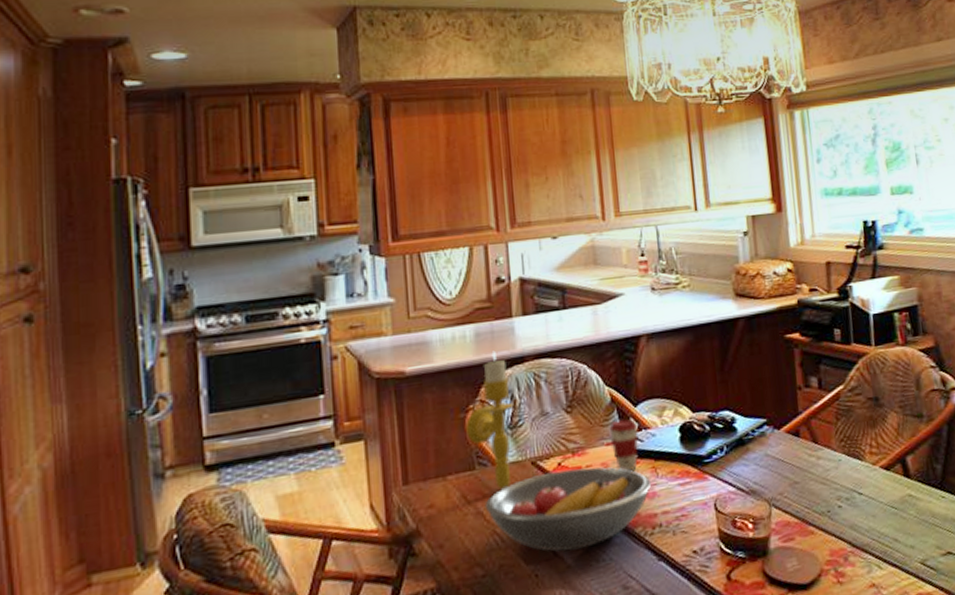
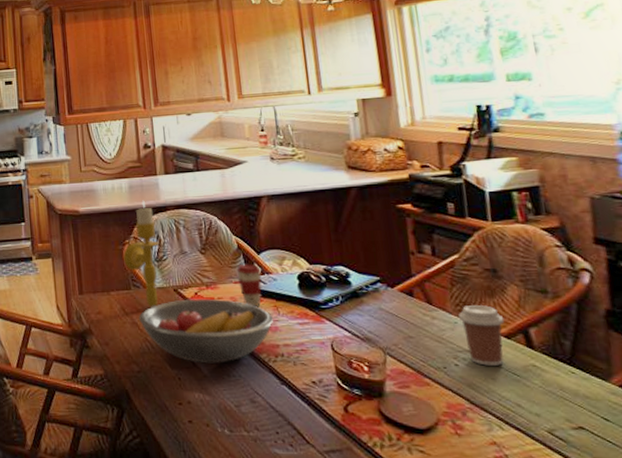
coffee cup: none [843,437,885,503] -> present [459,305,505,366]

